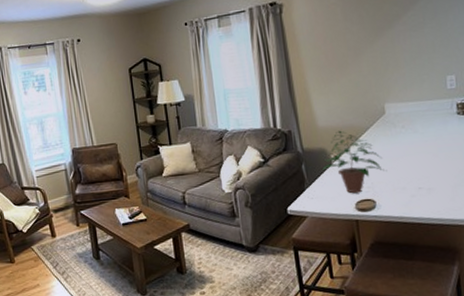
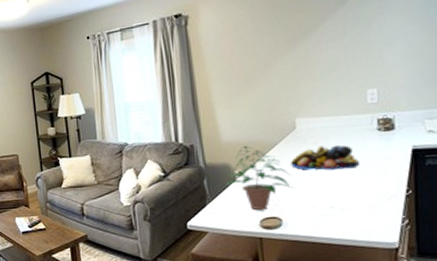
fruit bowl: none [381,128,443,153] -> present [290,144,360,171]

